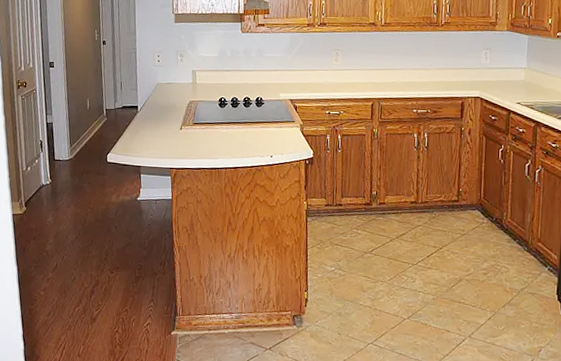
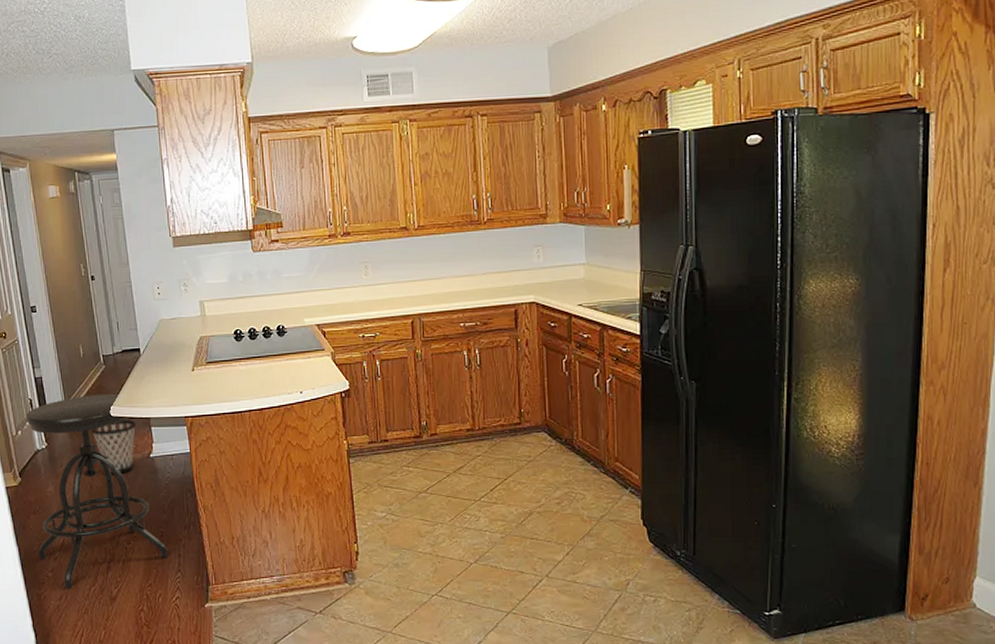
stool: none [34,142,144,308] -> present [25,393,168,590]
wastebasket: none [90,166,128,212] -> present [92,420,136,475]

